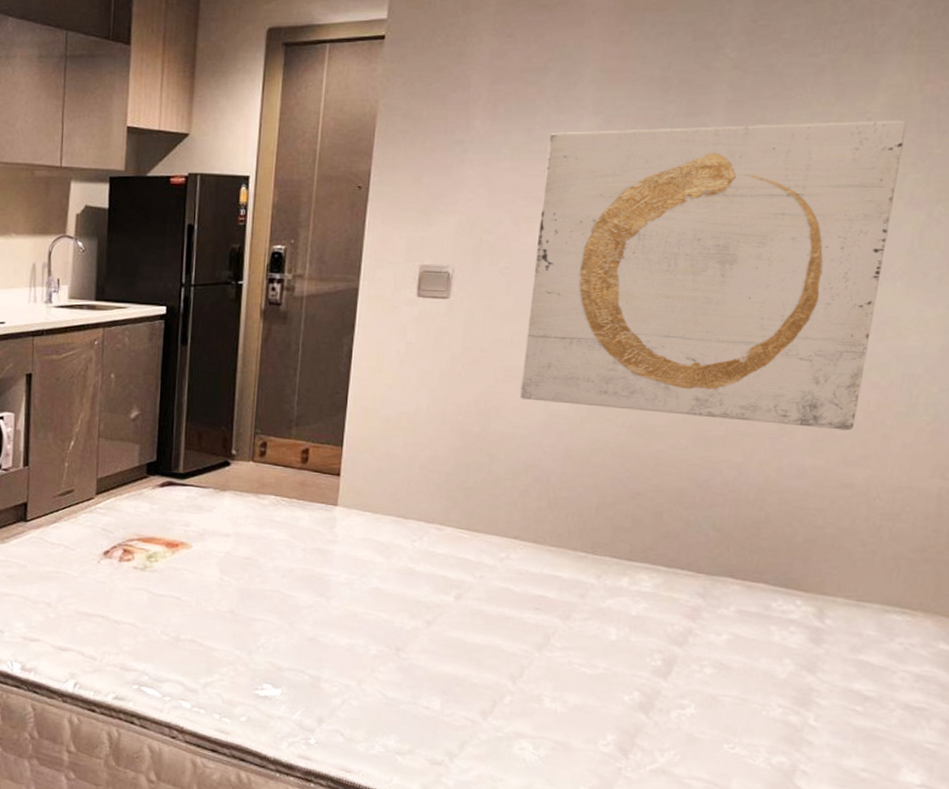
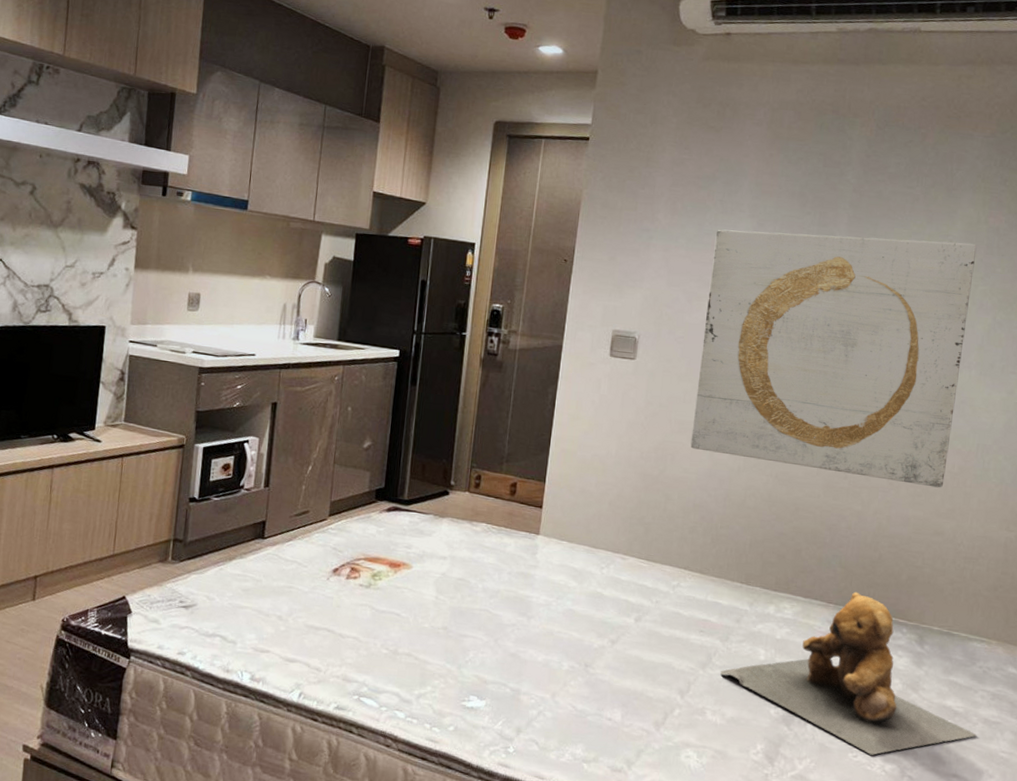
teddy bear: none [561,558,895,747] -> present [721,591,977,755]

